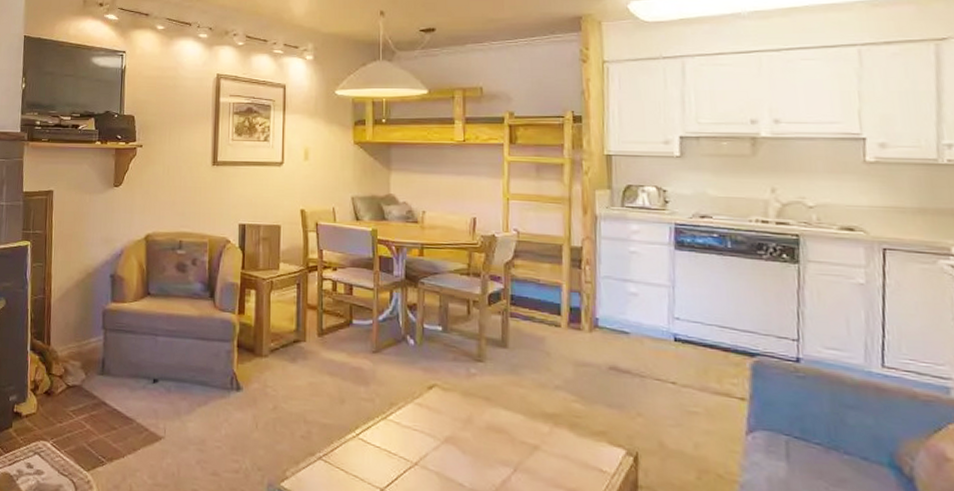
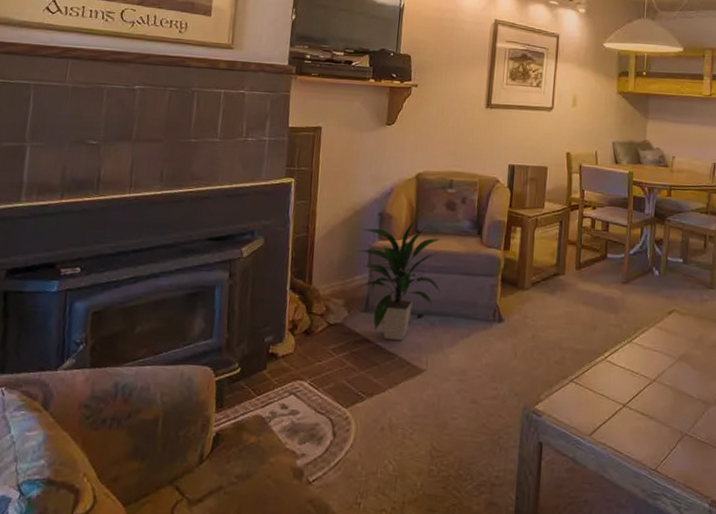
indoor plant: none [91,281,175,406] -> present [356,219,441,341]

